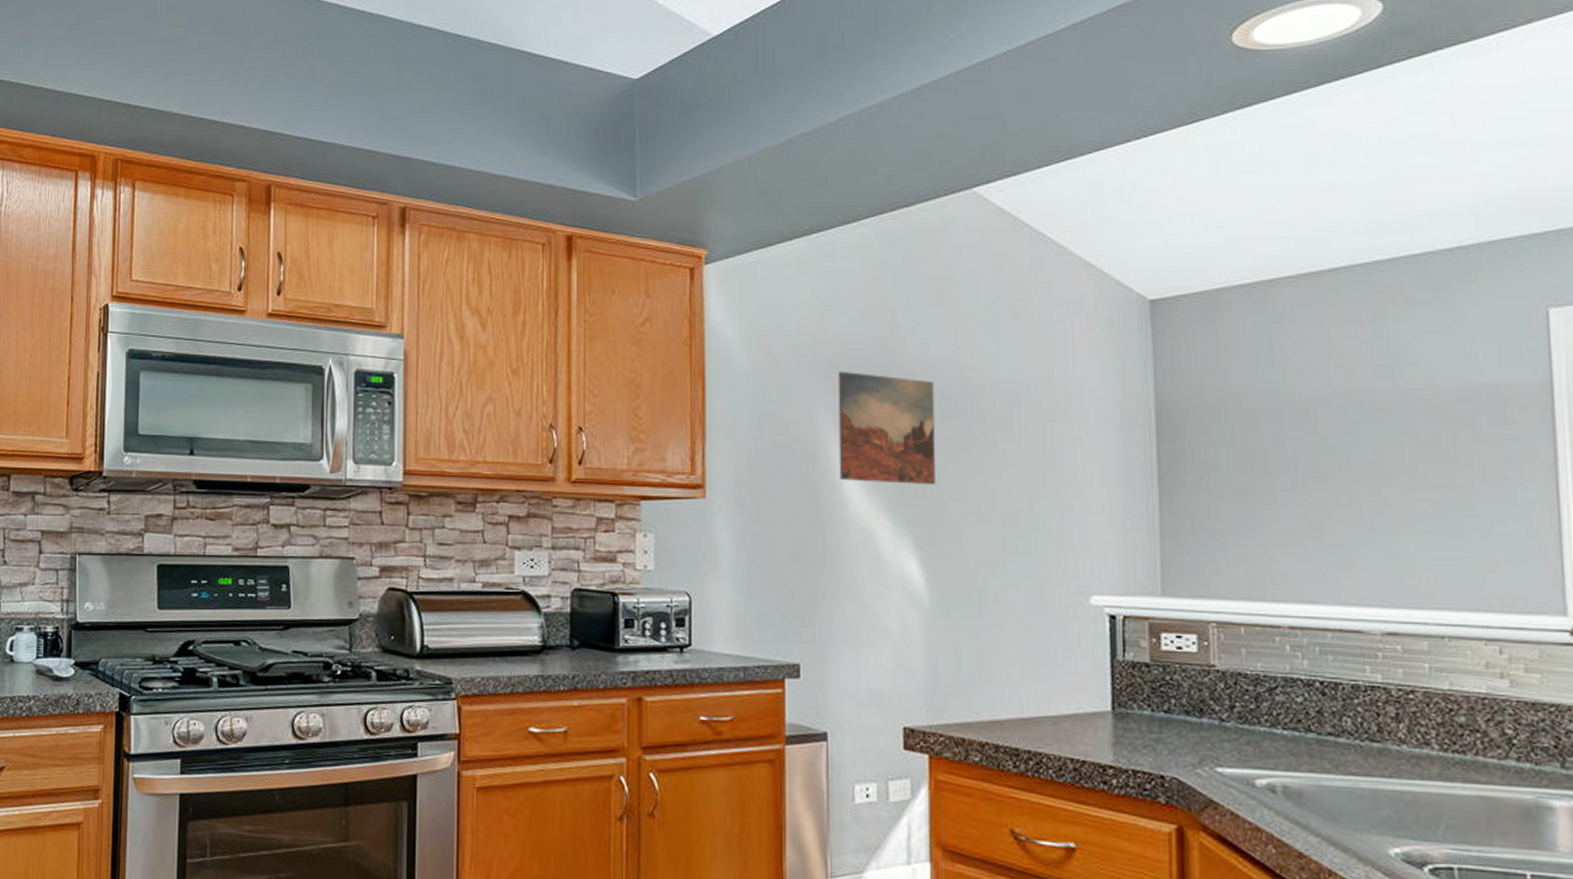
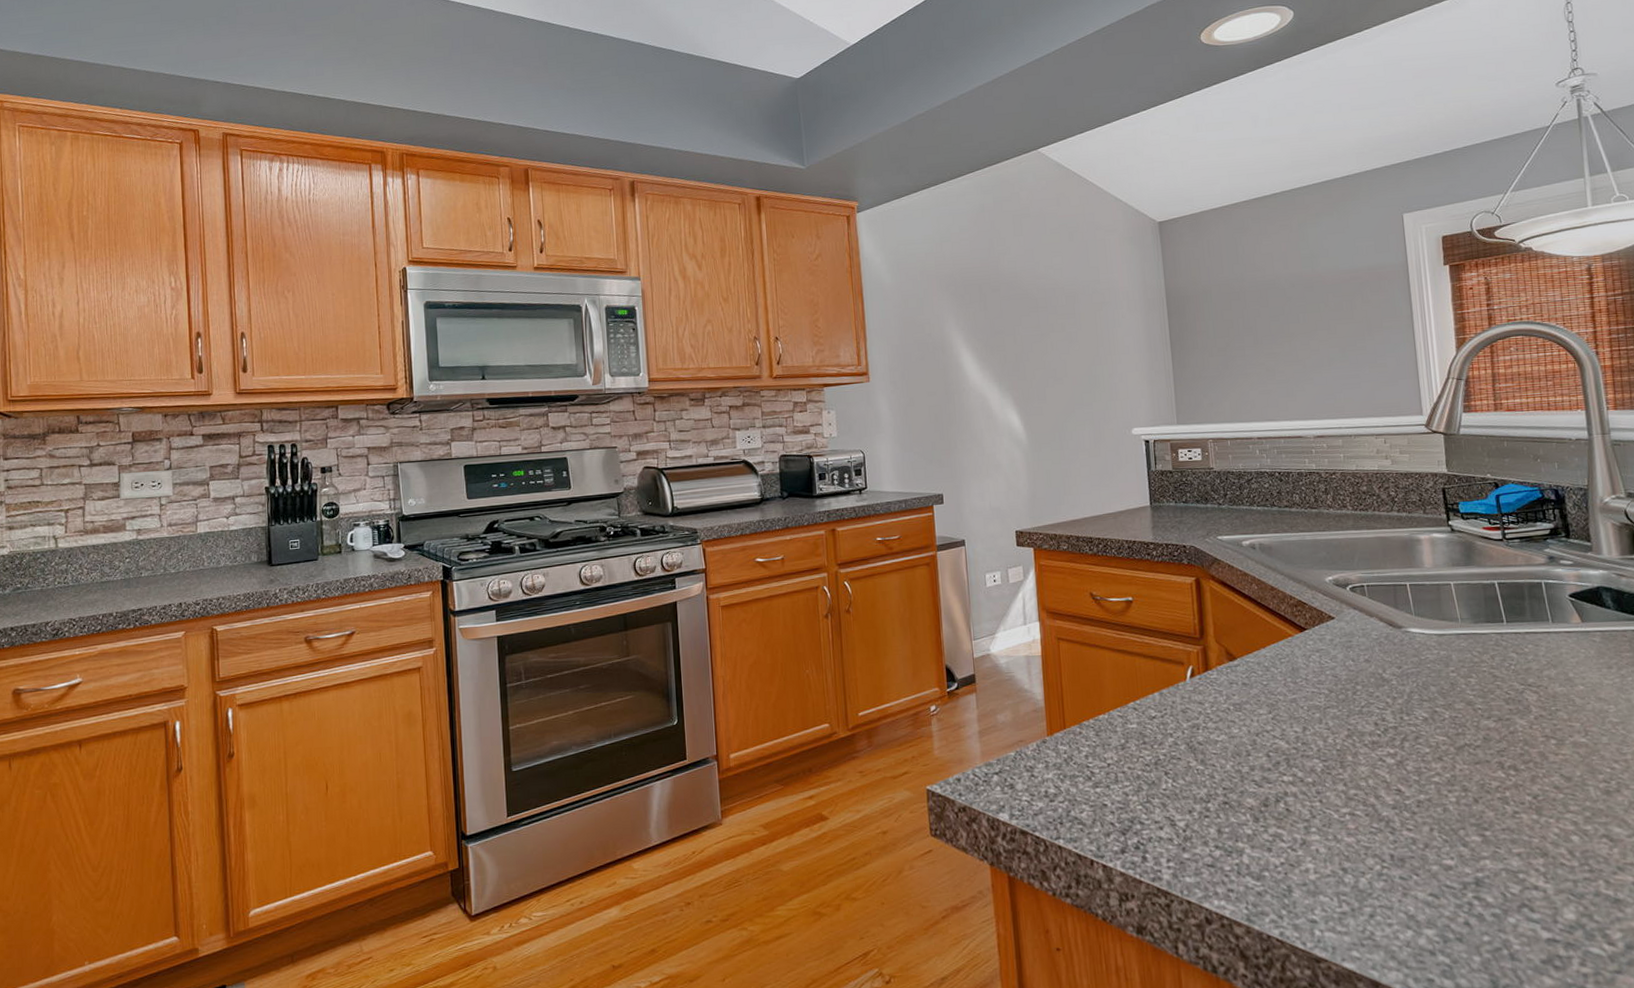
wall art: present [837,370,937,484] -> none [955,284,1027,362]

